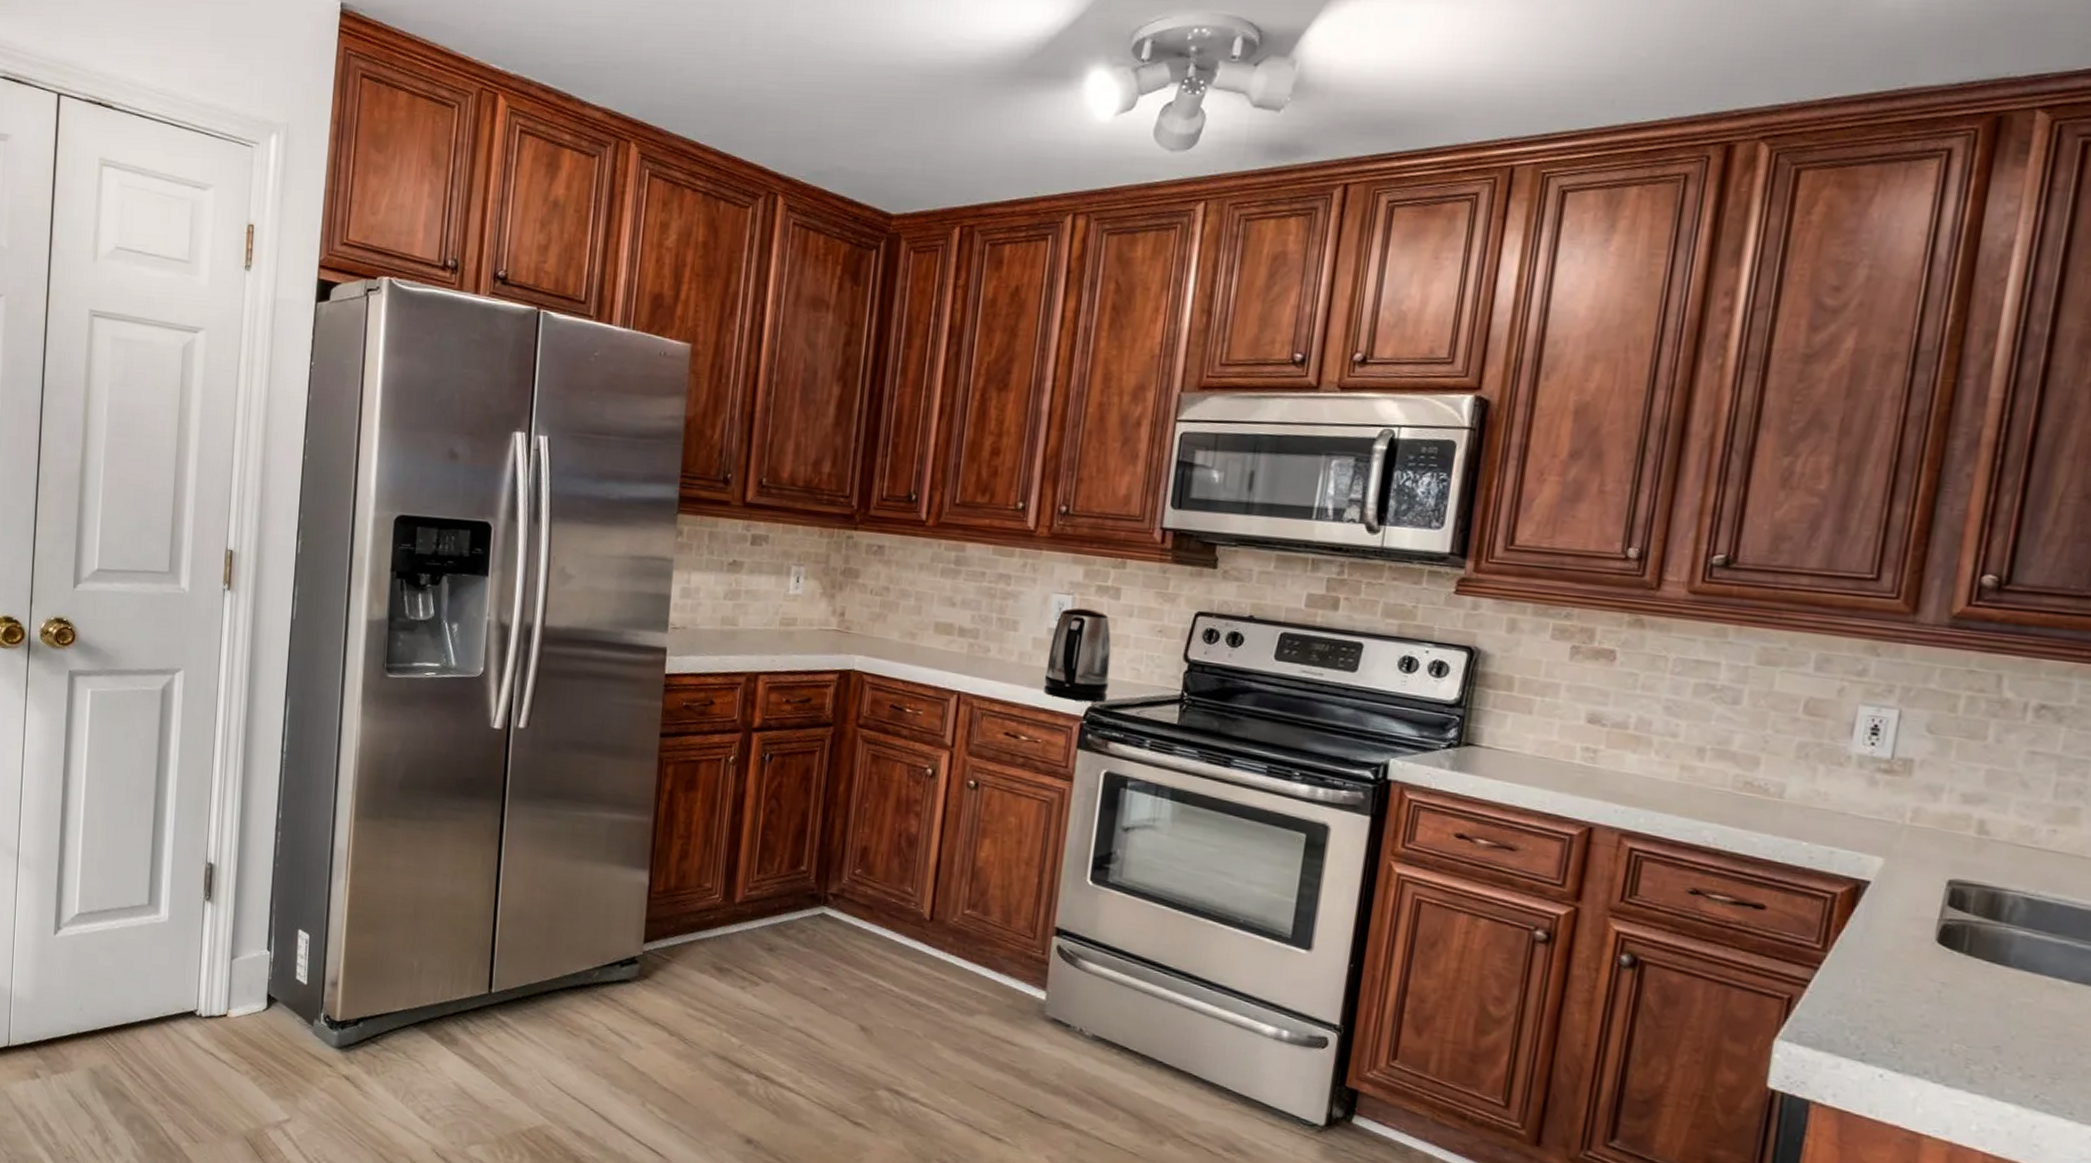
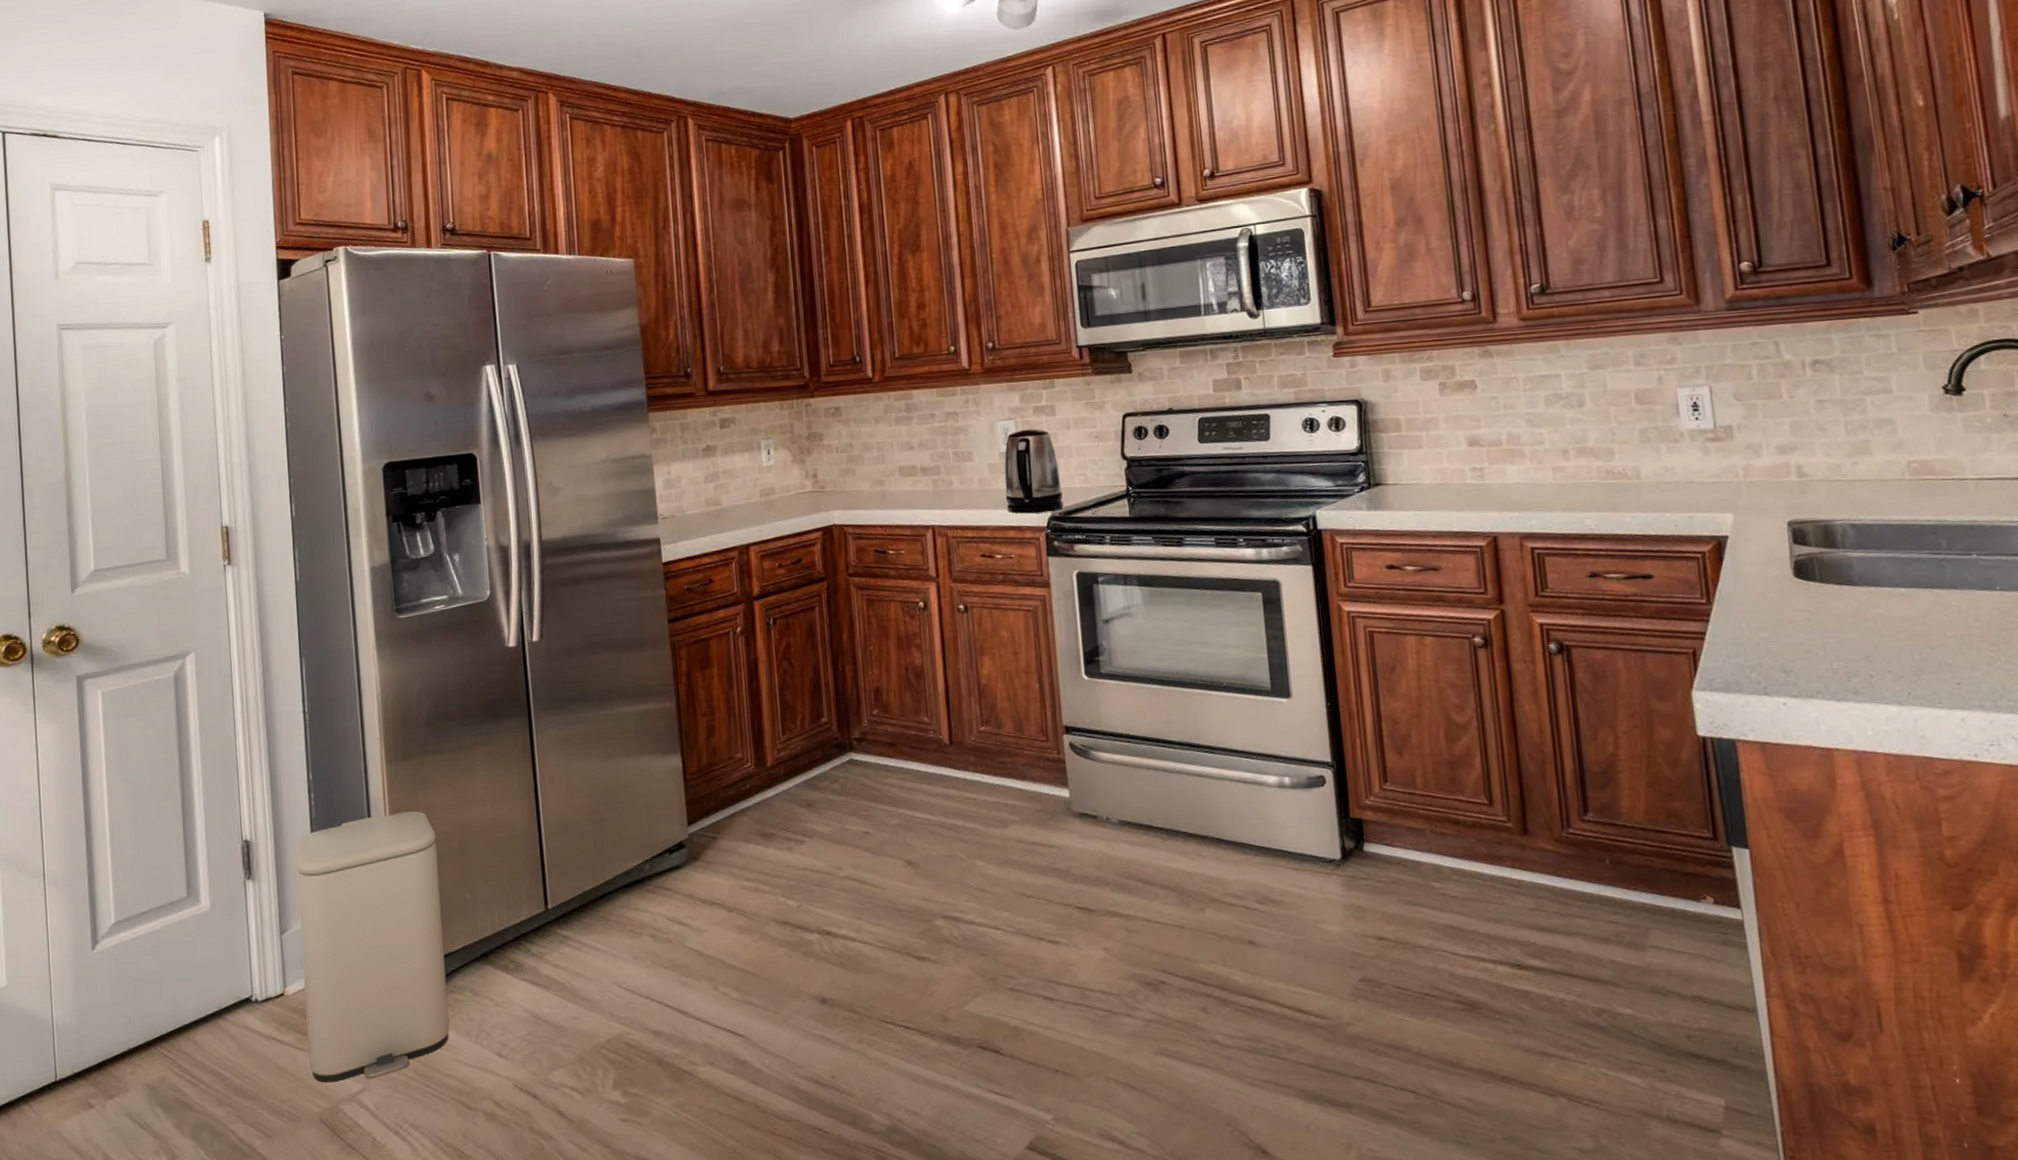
pedal bin: none [242,866,393,1113] -> present [294,811,450,1083]

